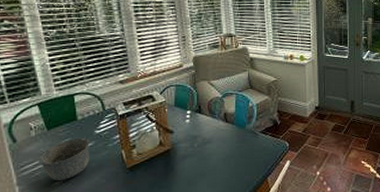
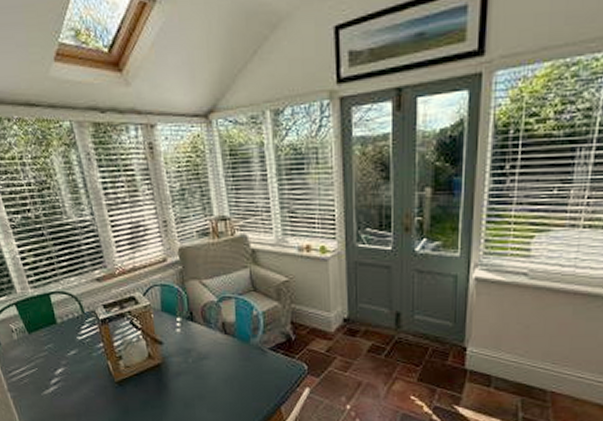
cup: present [38,138,90,181] -> none [24,344,75,390]

